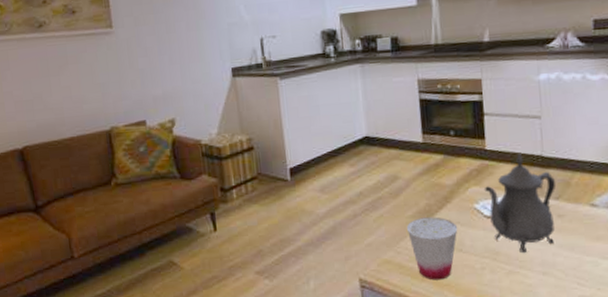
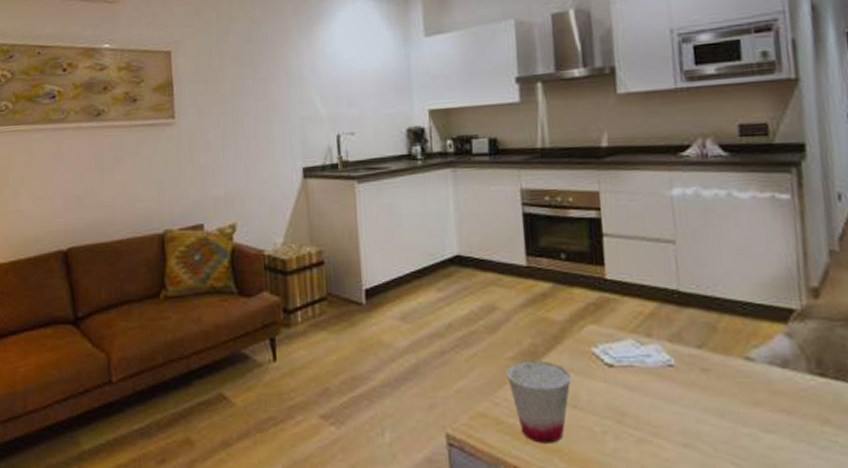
teapot: present [484,152,557,253] -> none [604,285,699,415]

